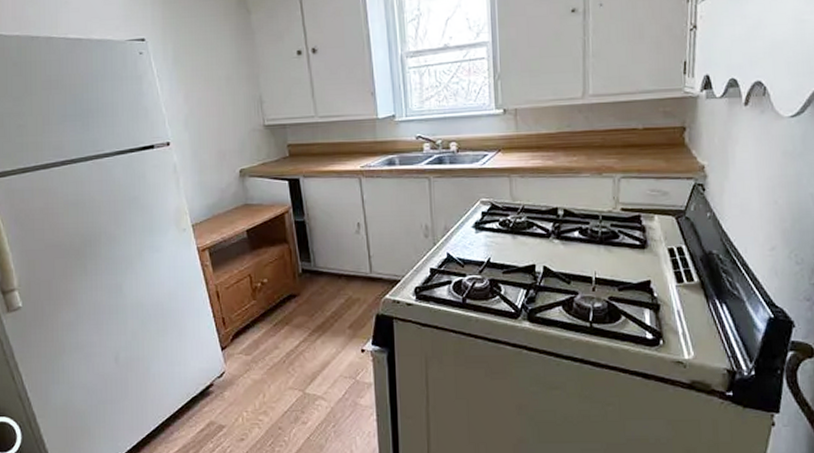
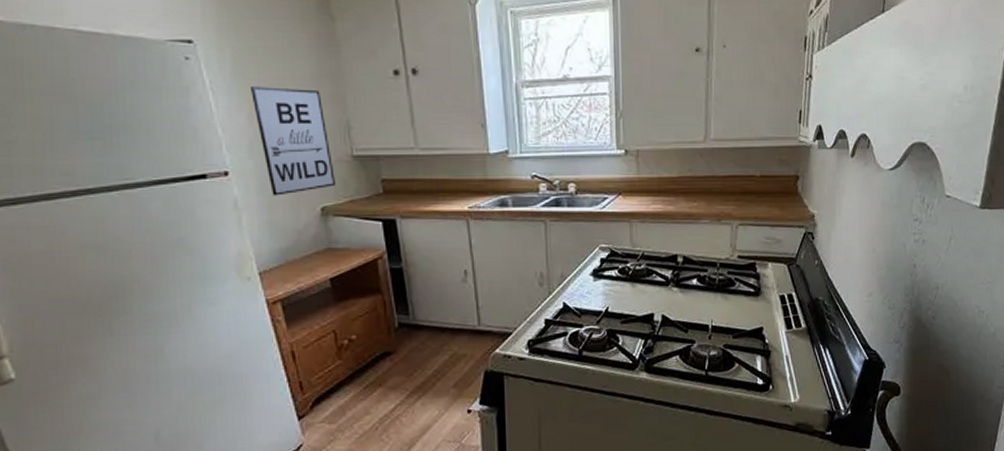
wall art: none [187,71,252,161] -> present [251,86,337,196]

